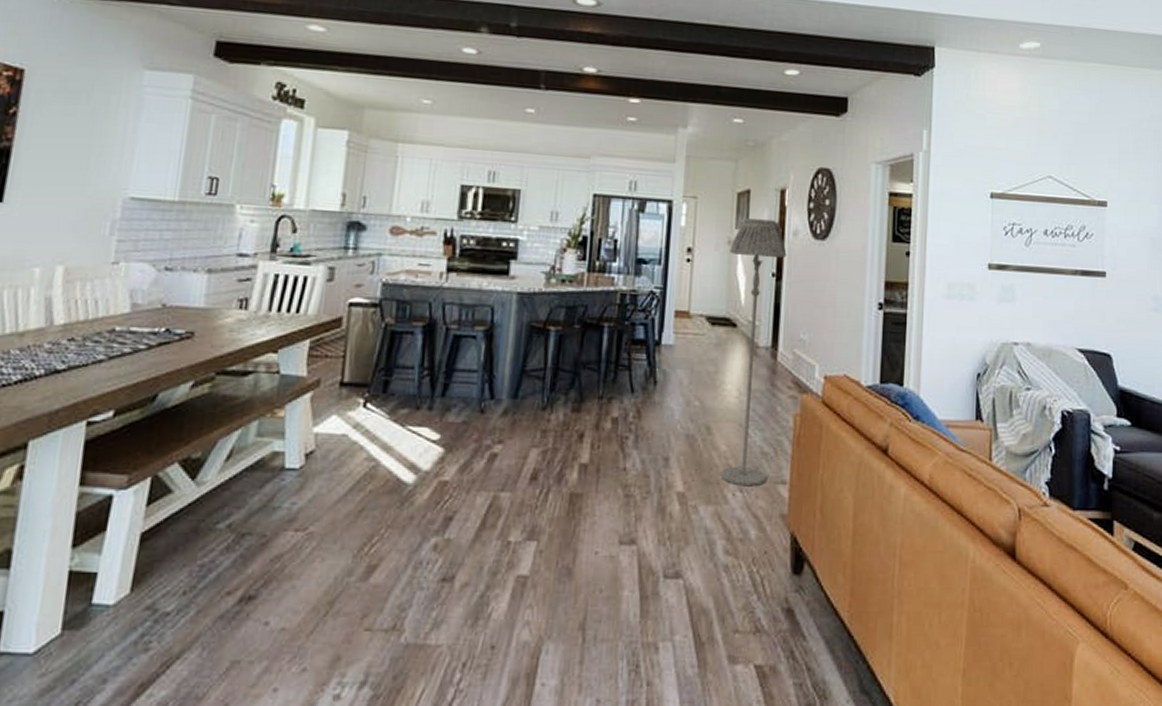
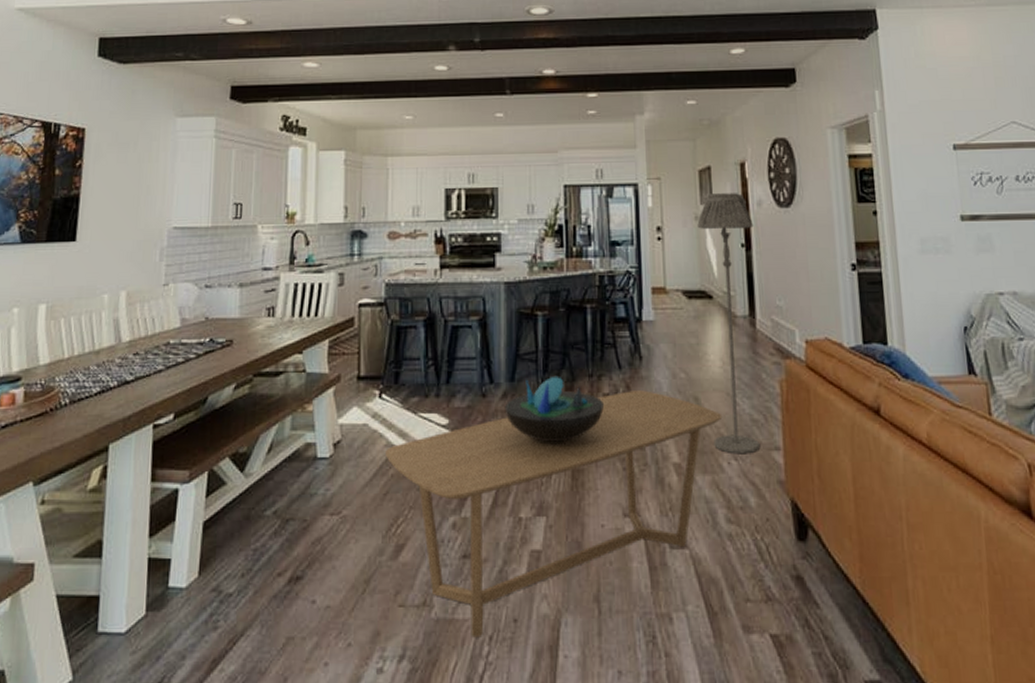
coffee table: none [365,416,733,664] -> present [385,390,723,638]
decorative bowl: none [503,395,611,465] -> present [504,375,604,442]

